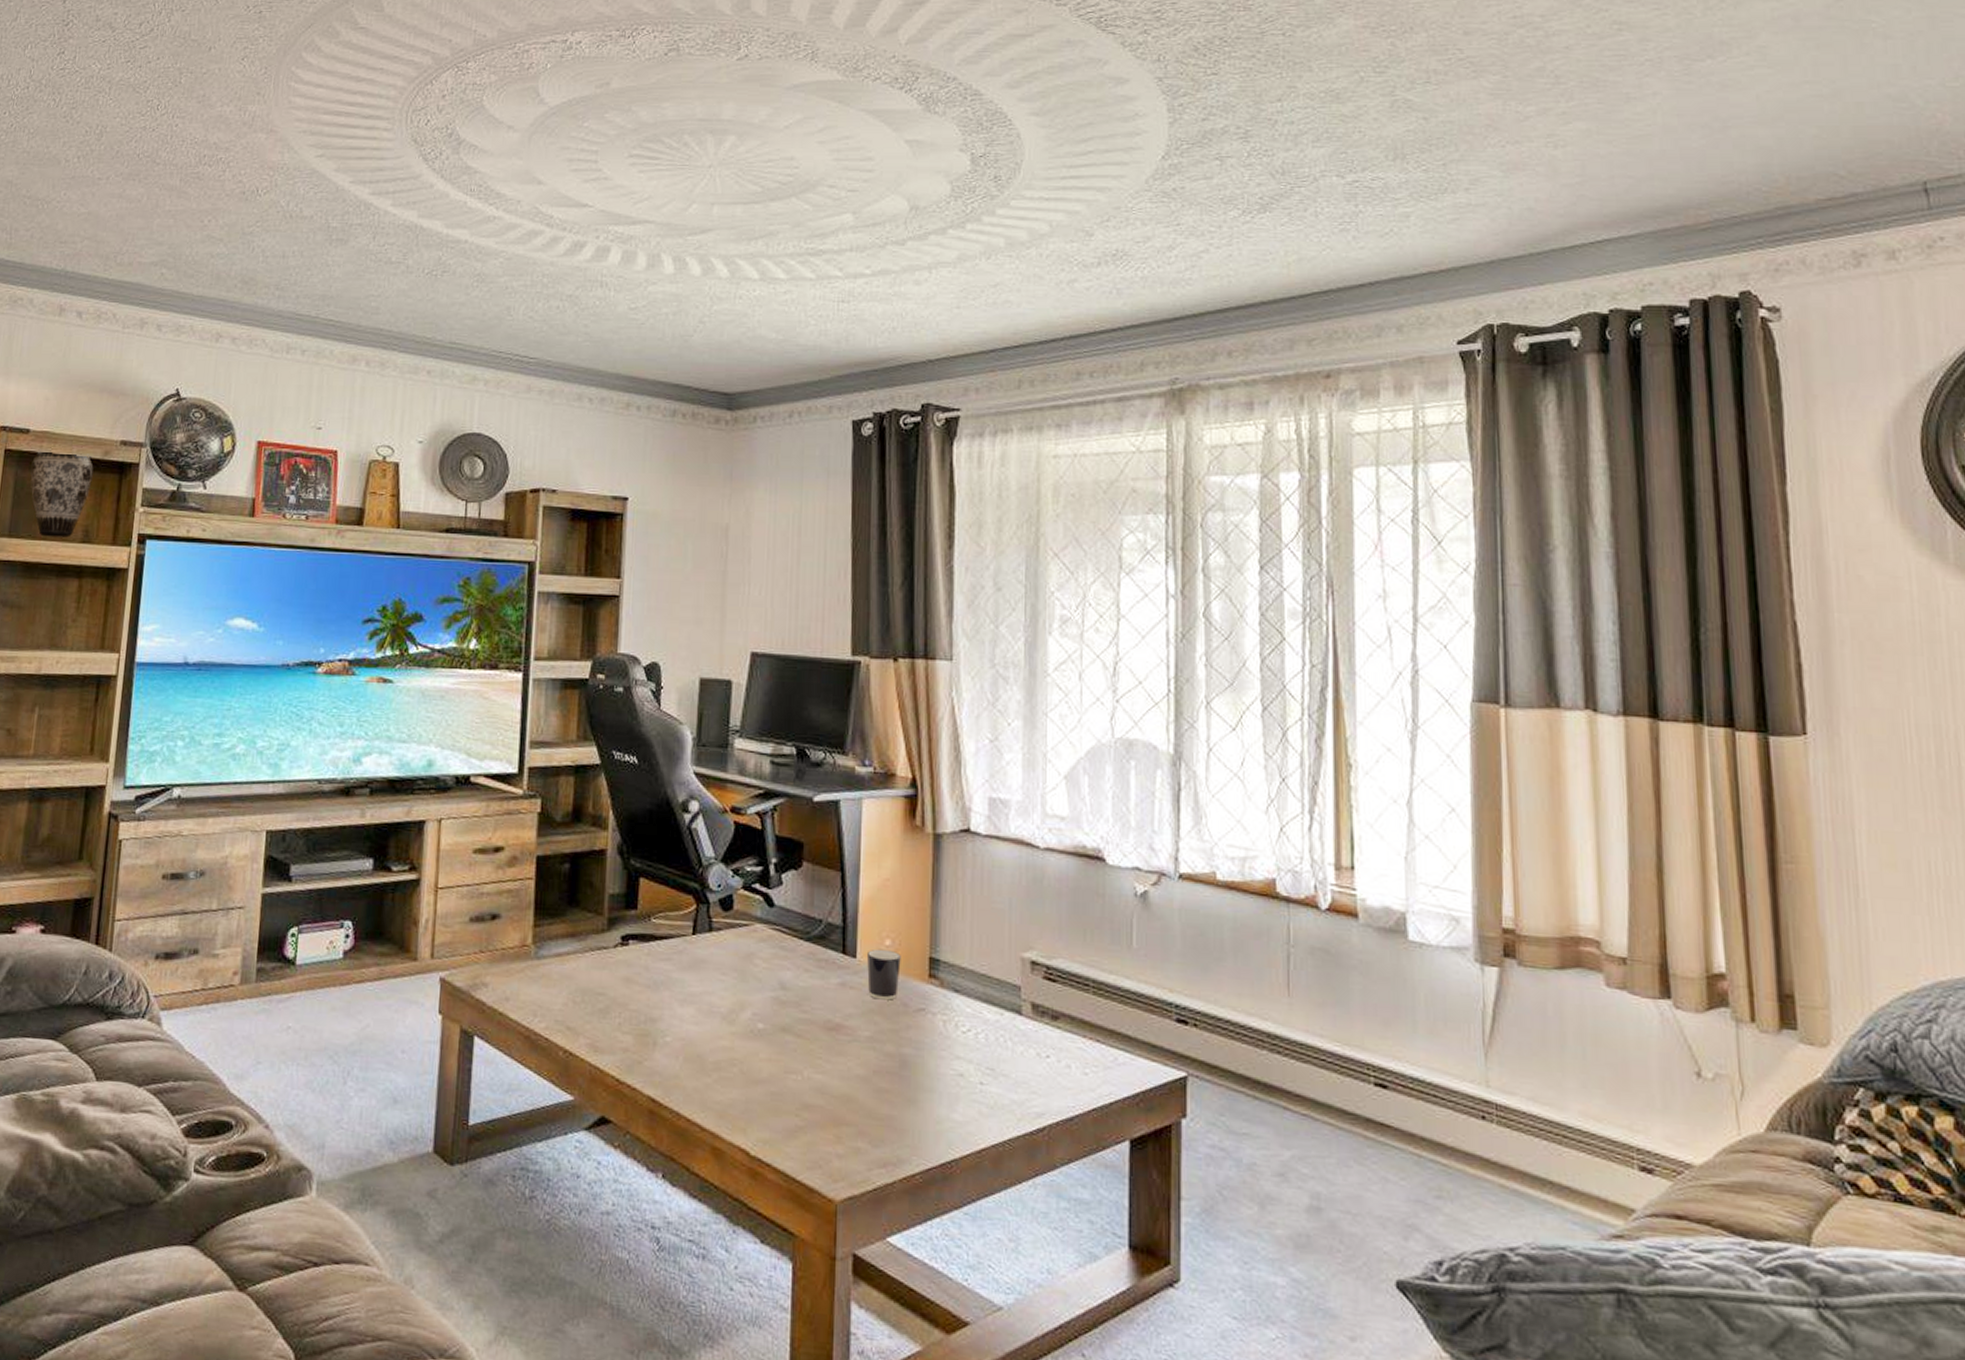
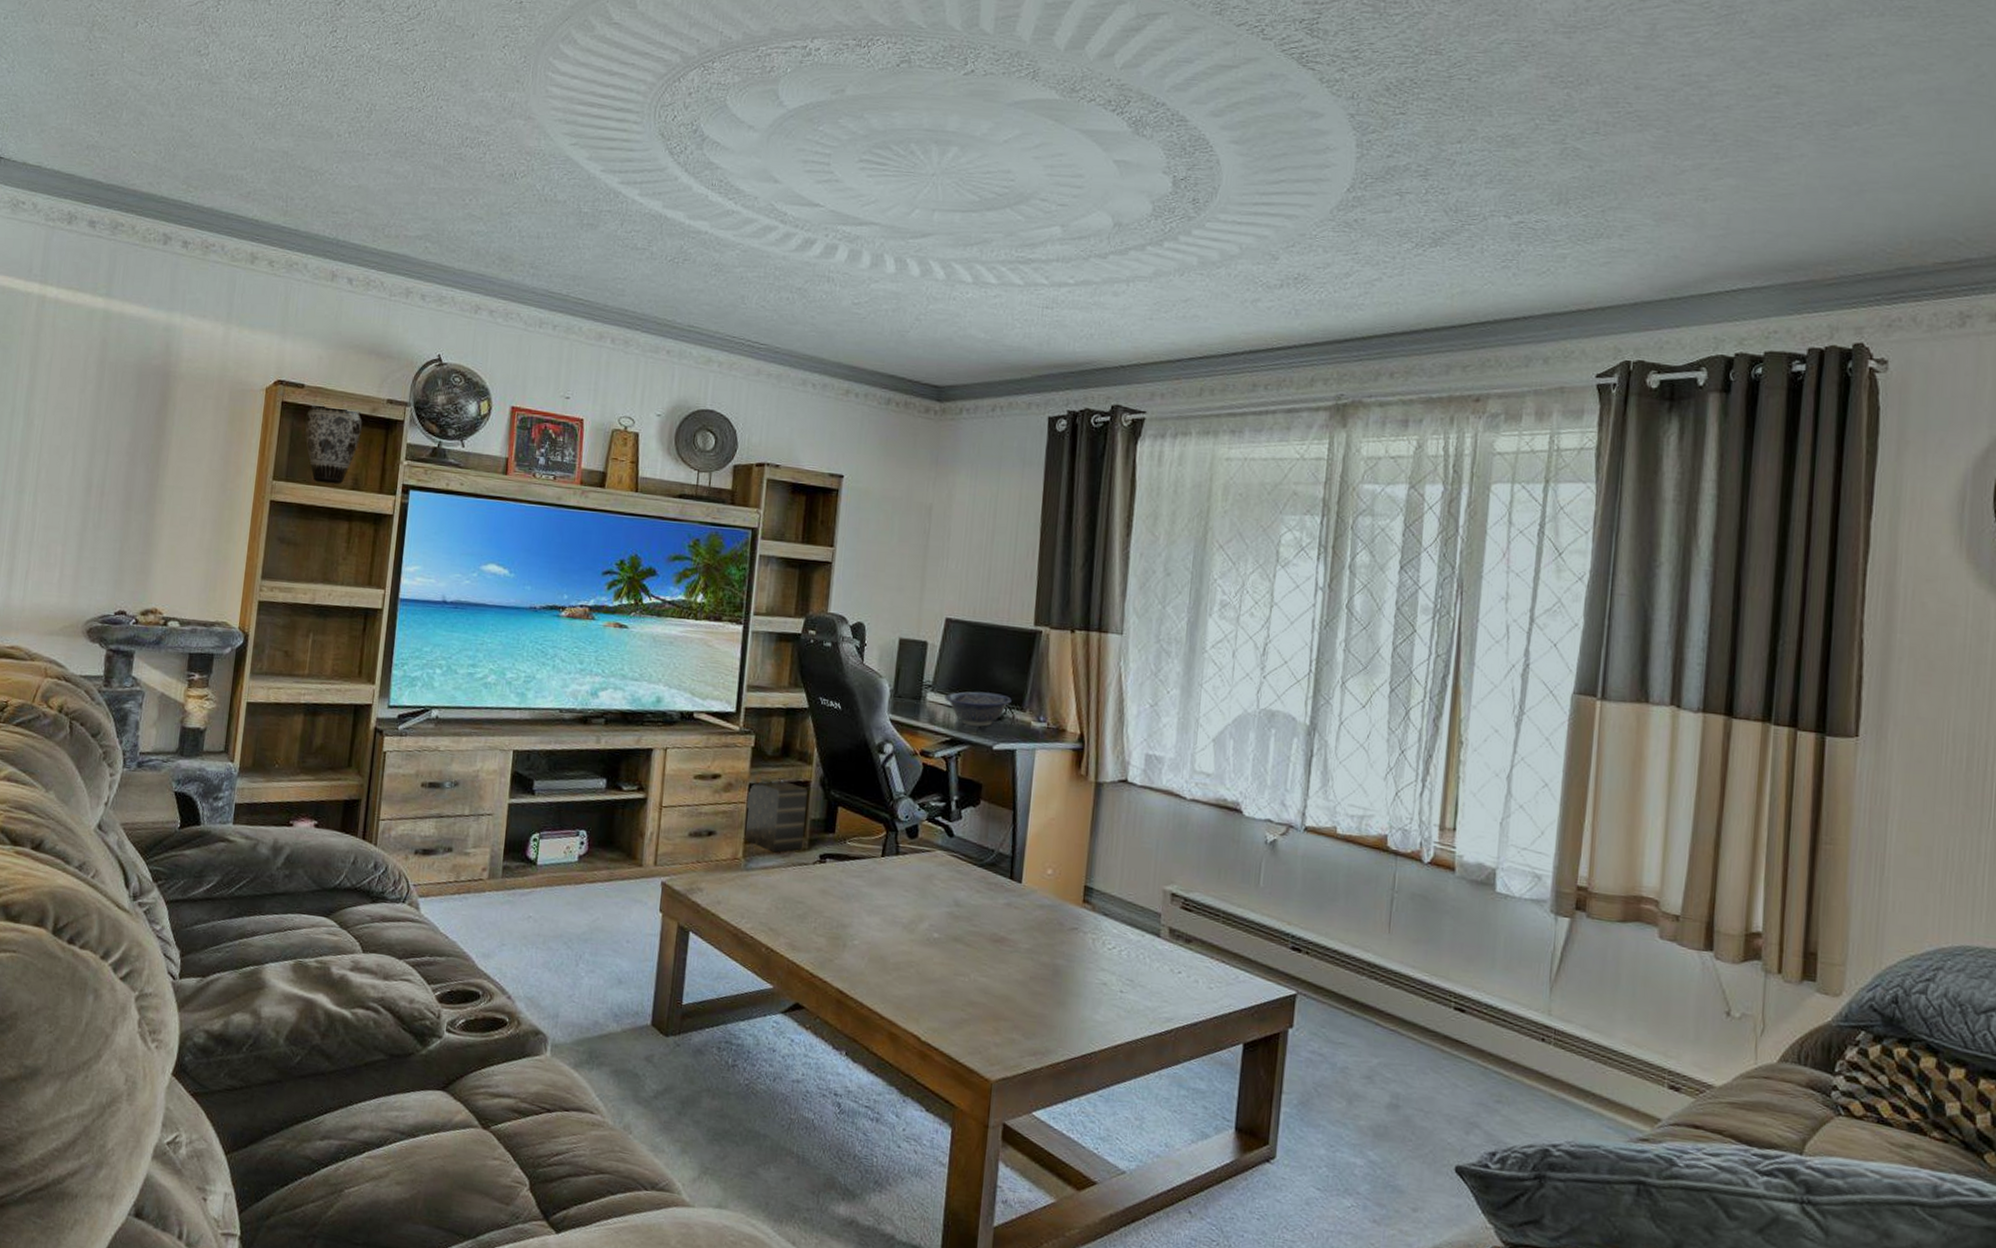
decorative box: none [532,849,604,936] -> present [743,780,808,853]
decorative bowl: none [755,734,833,776] -> present [945,691,1013,727]
mug: present [866,948,901,1001] -> none [1029,876,1060,920]

